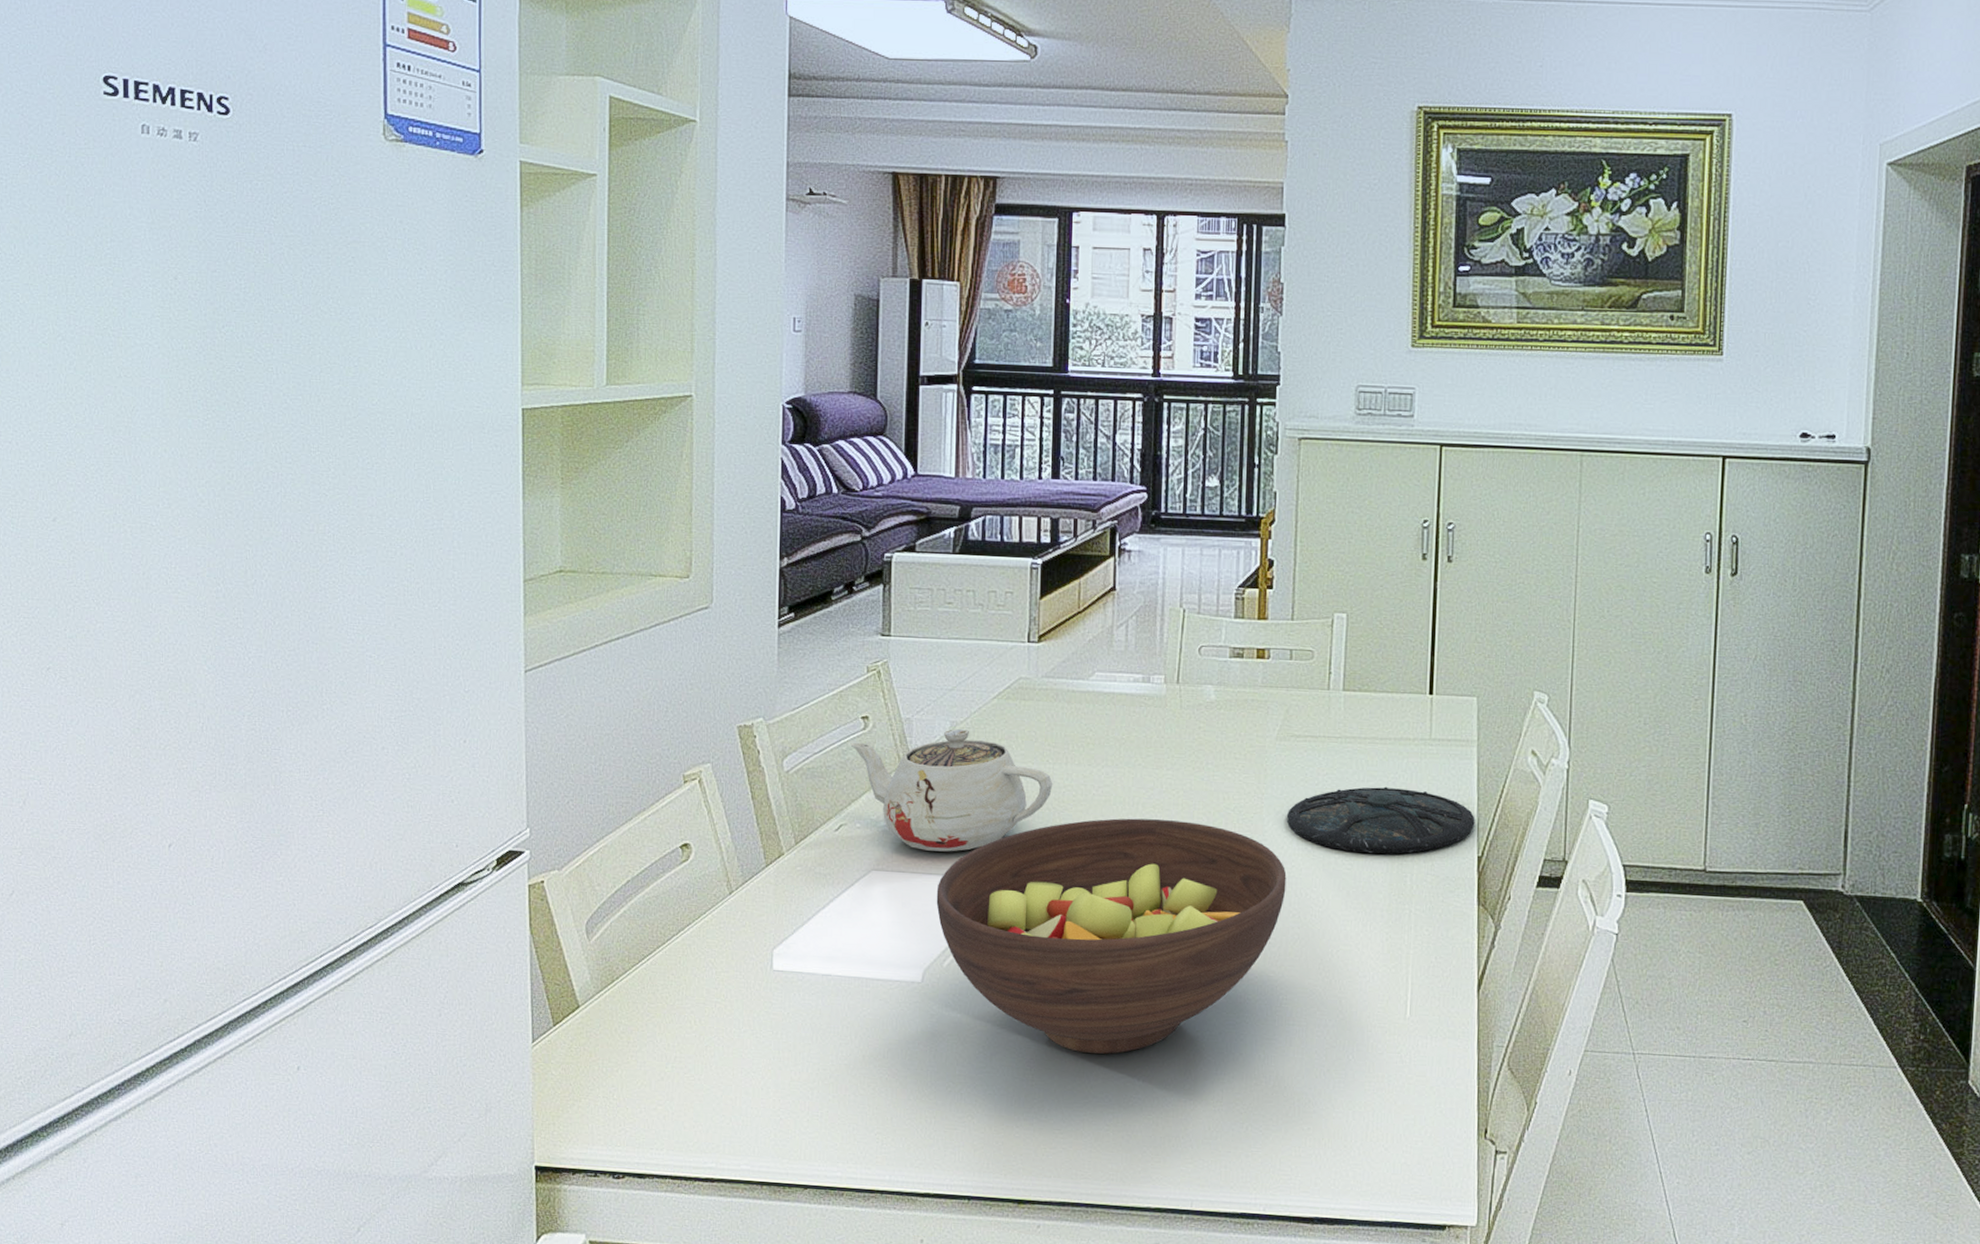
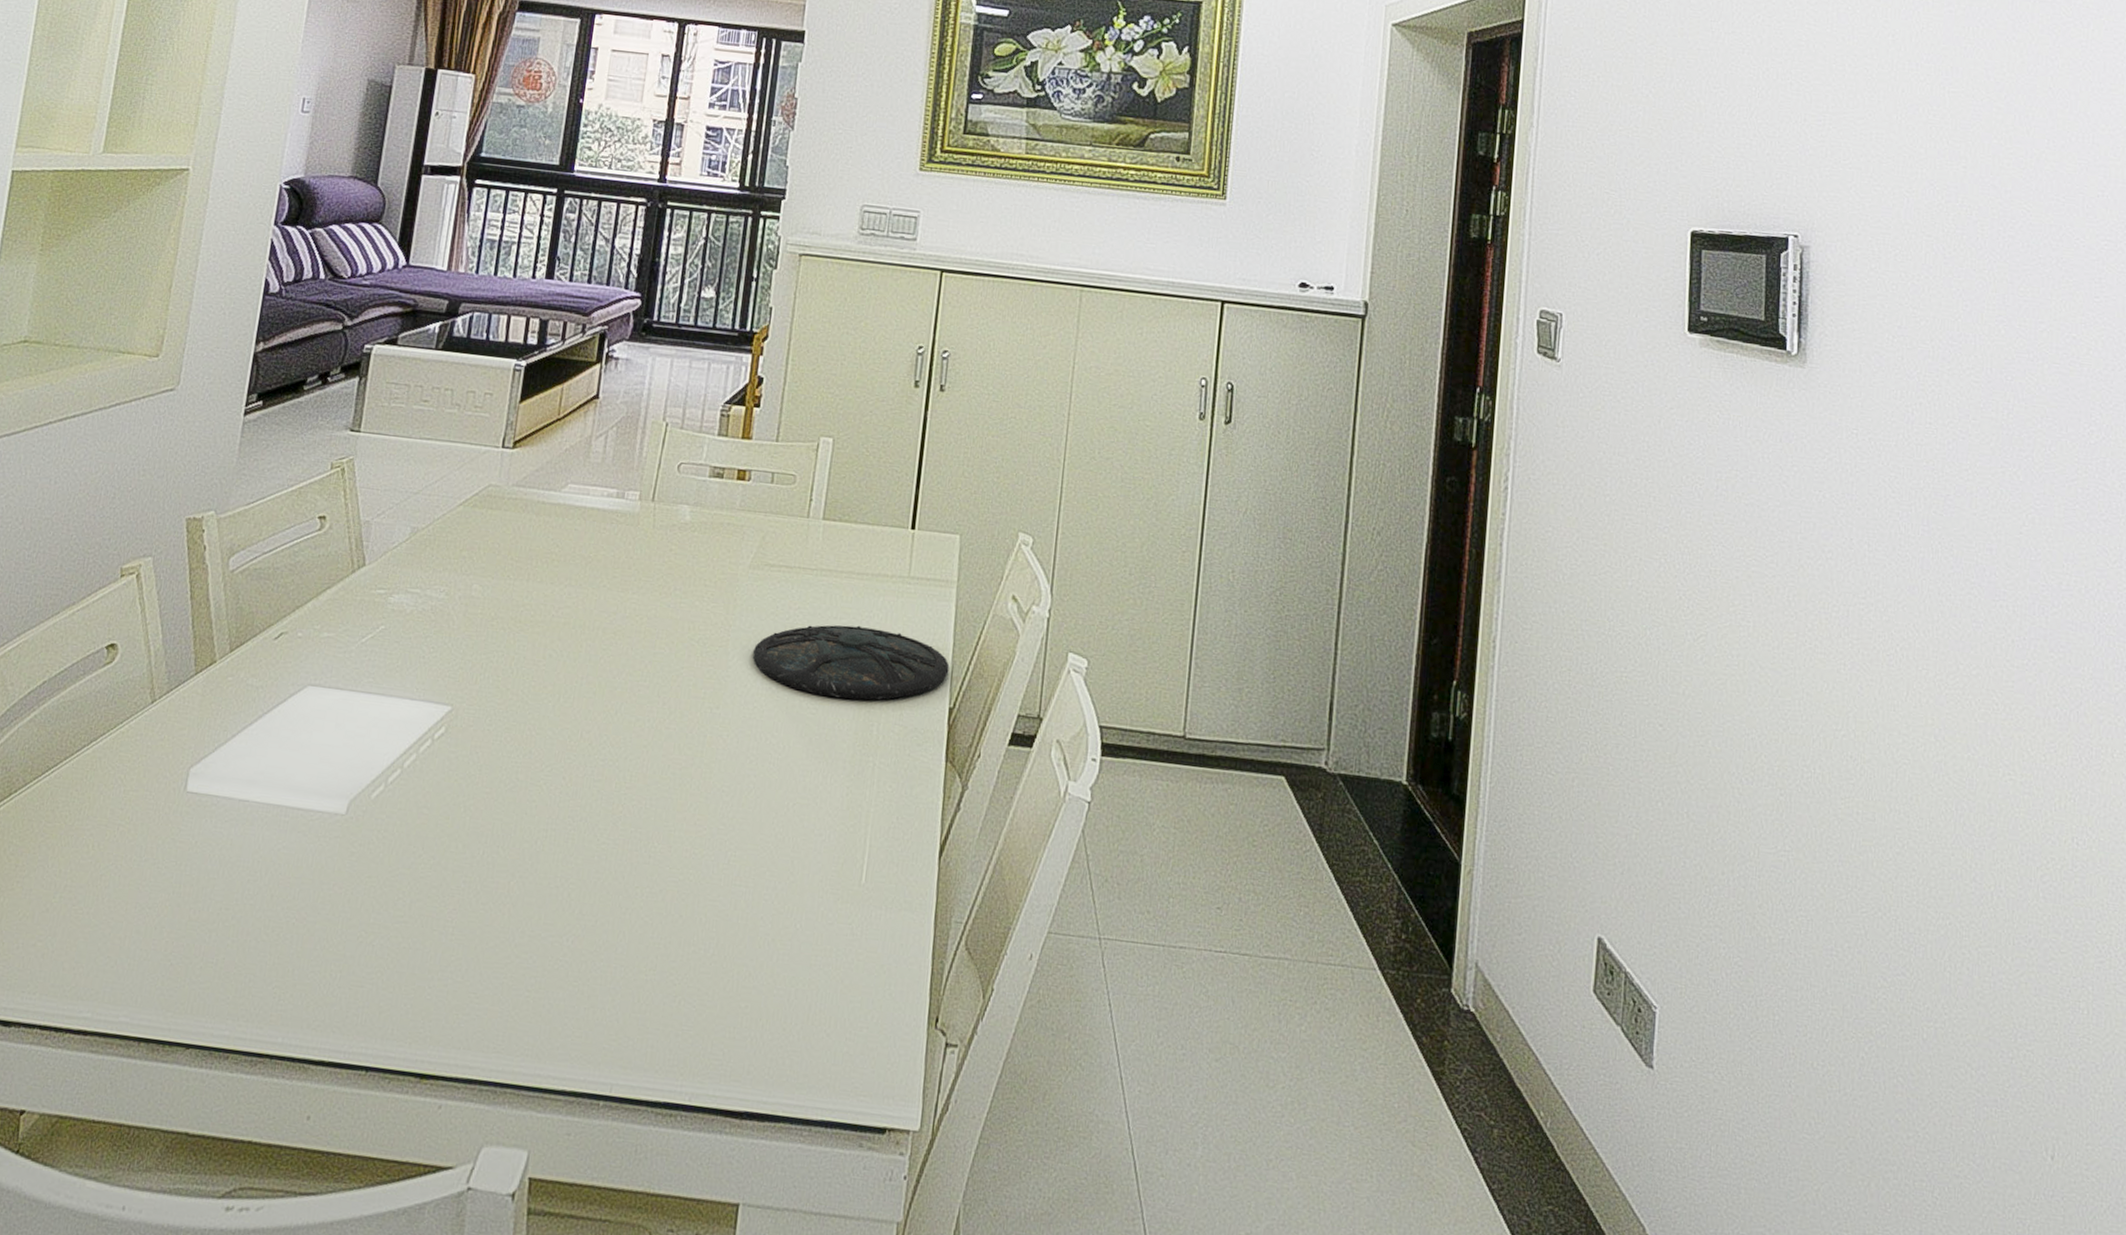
teapot: present [850,729,1053,852] -> none [303,535,512,670]
fruit bowl: present [936,818,1287,1054] -> none [372,643,747,908]

